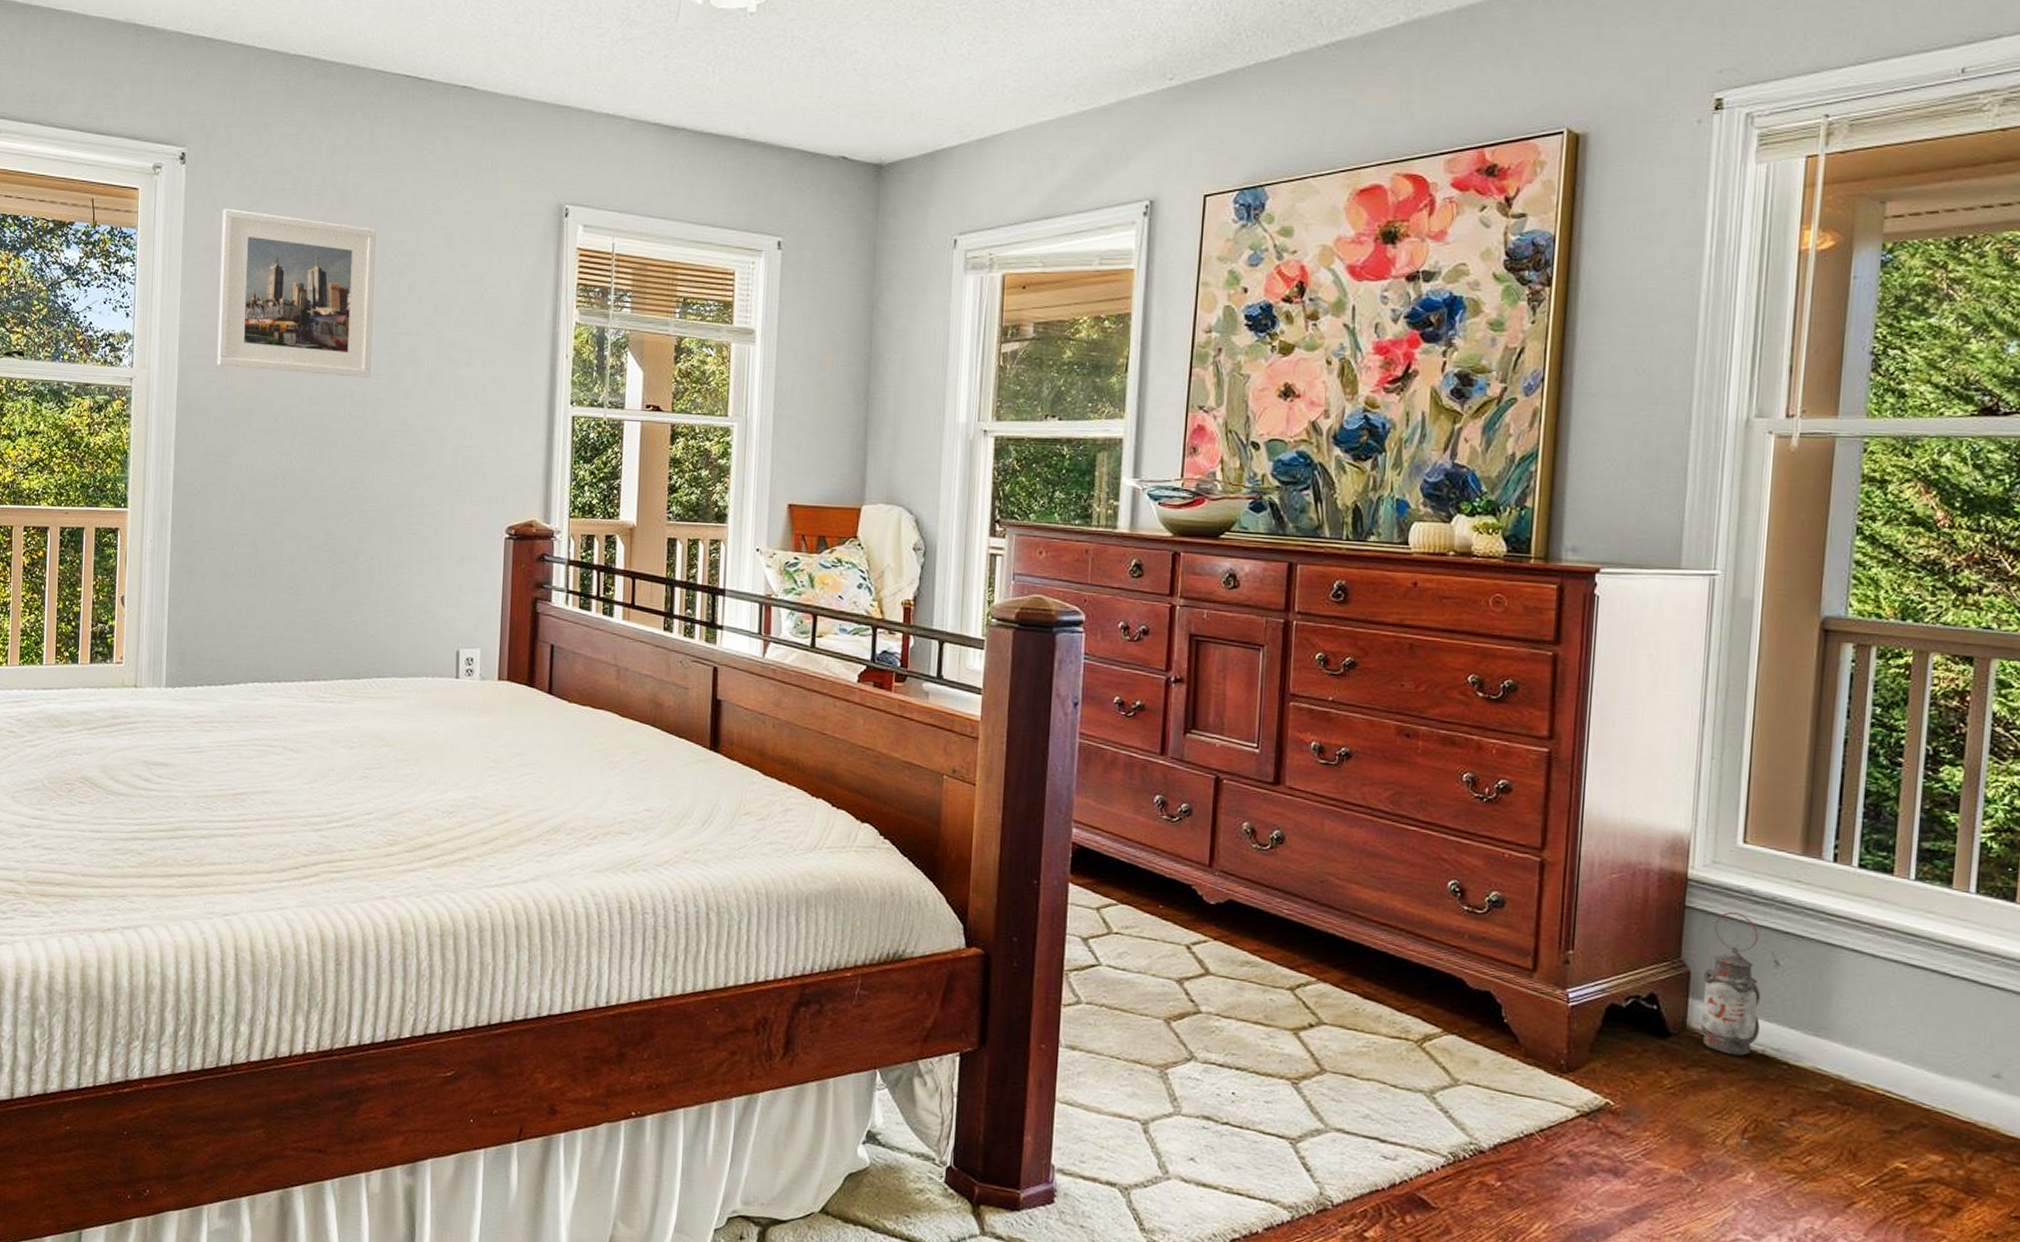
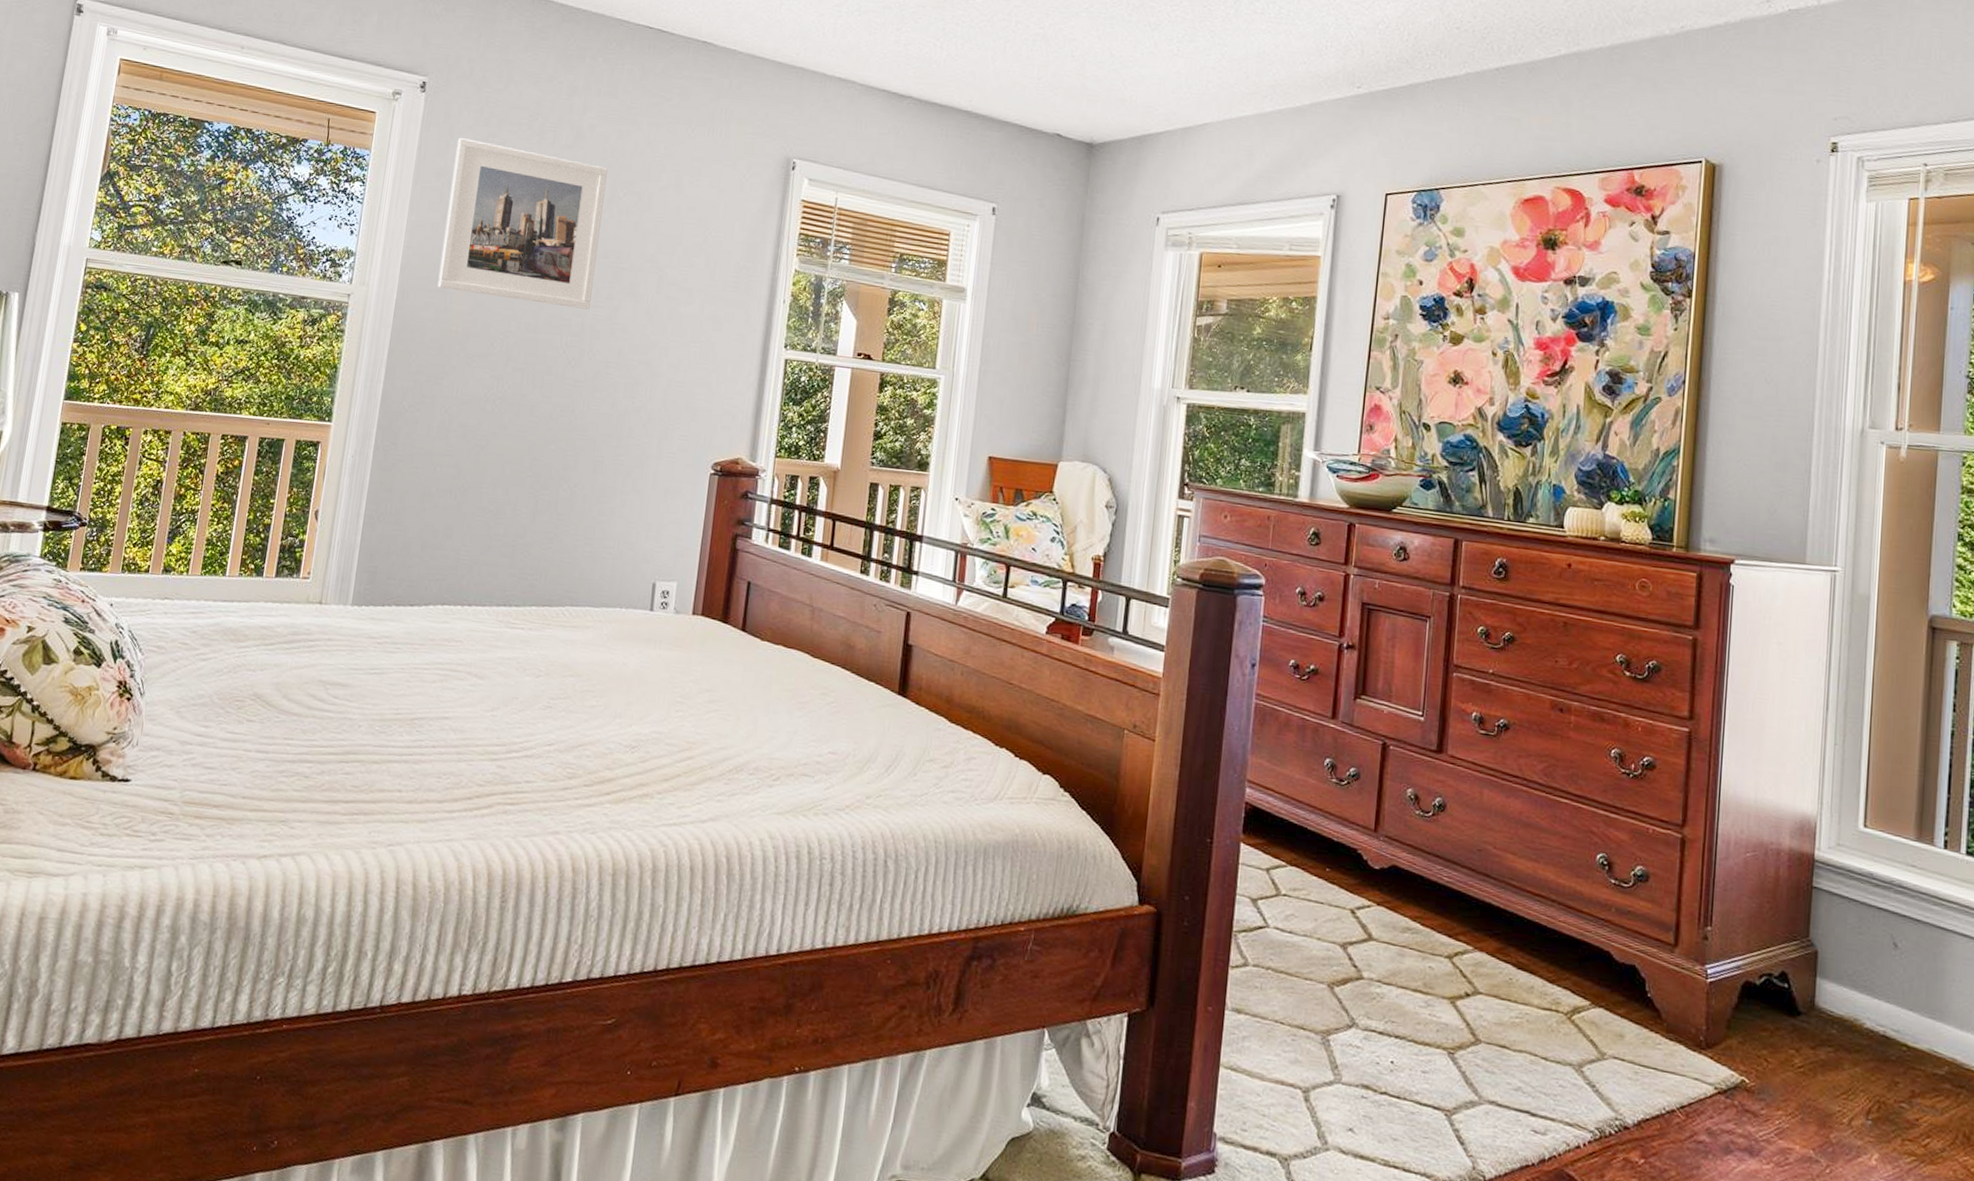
lantern: present [1700,912,1761,1056] -> none [1827,894,1882,1037]

